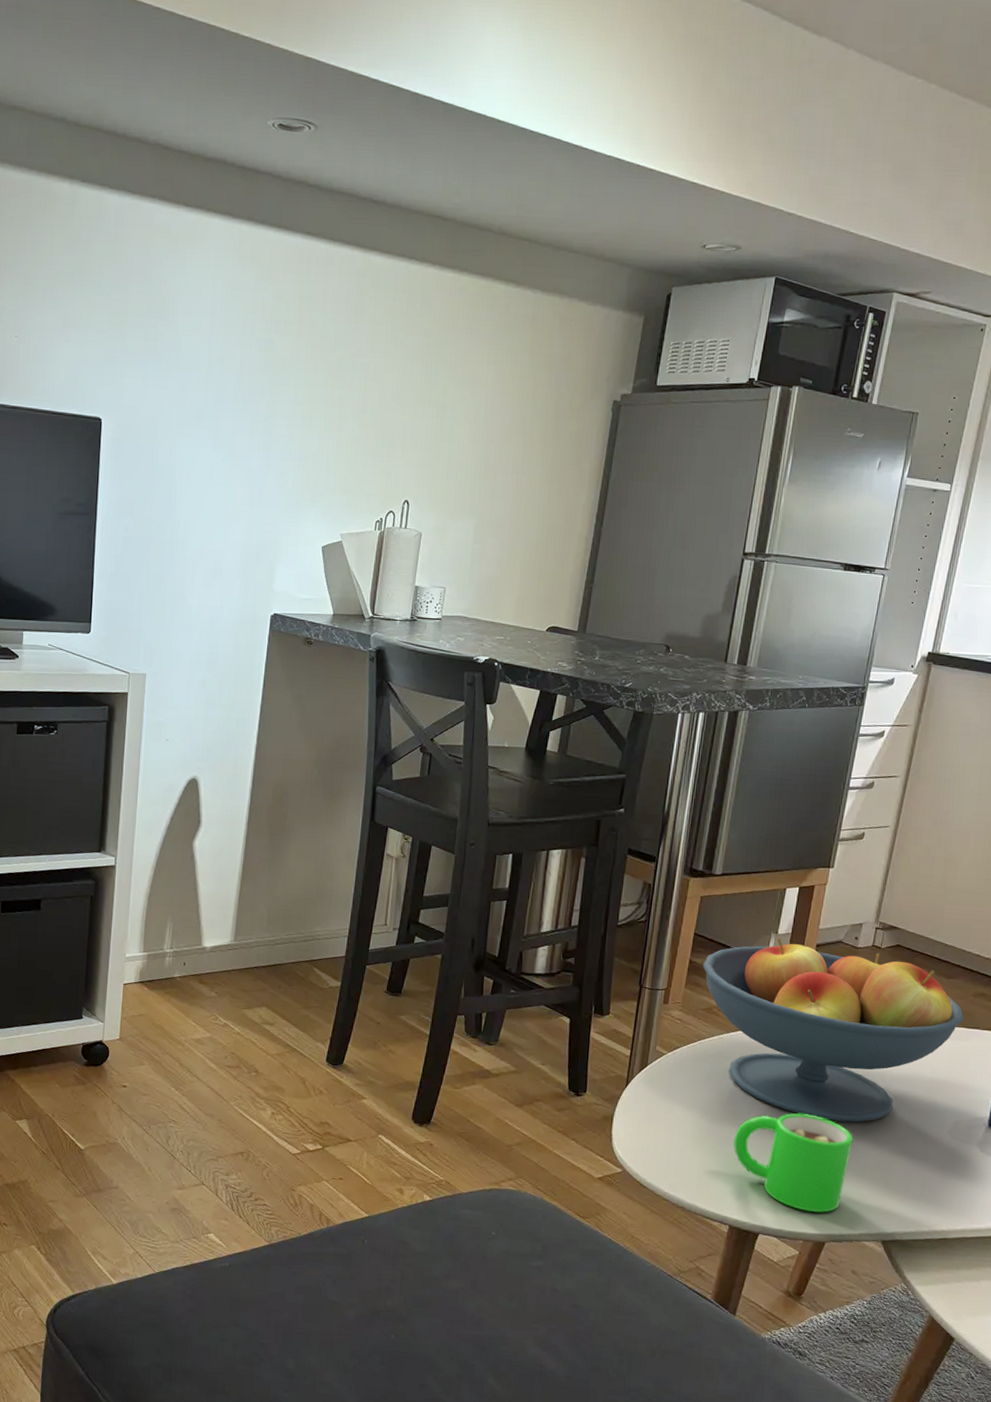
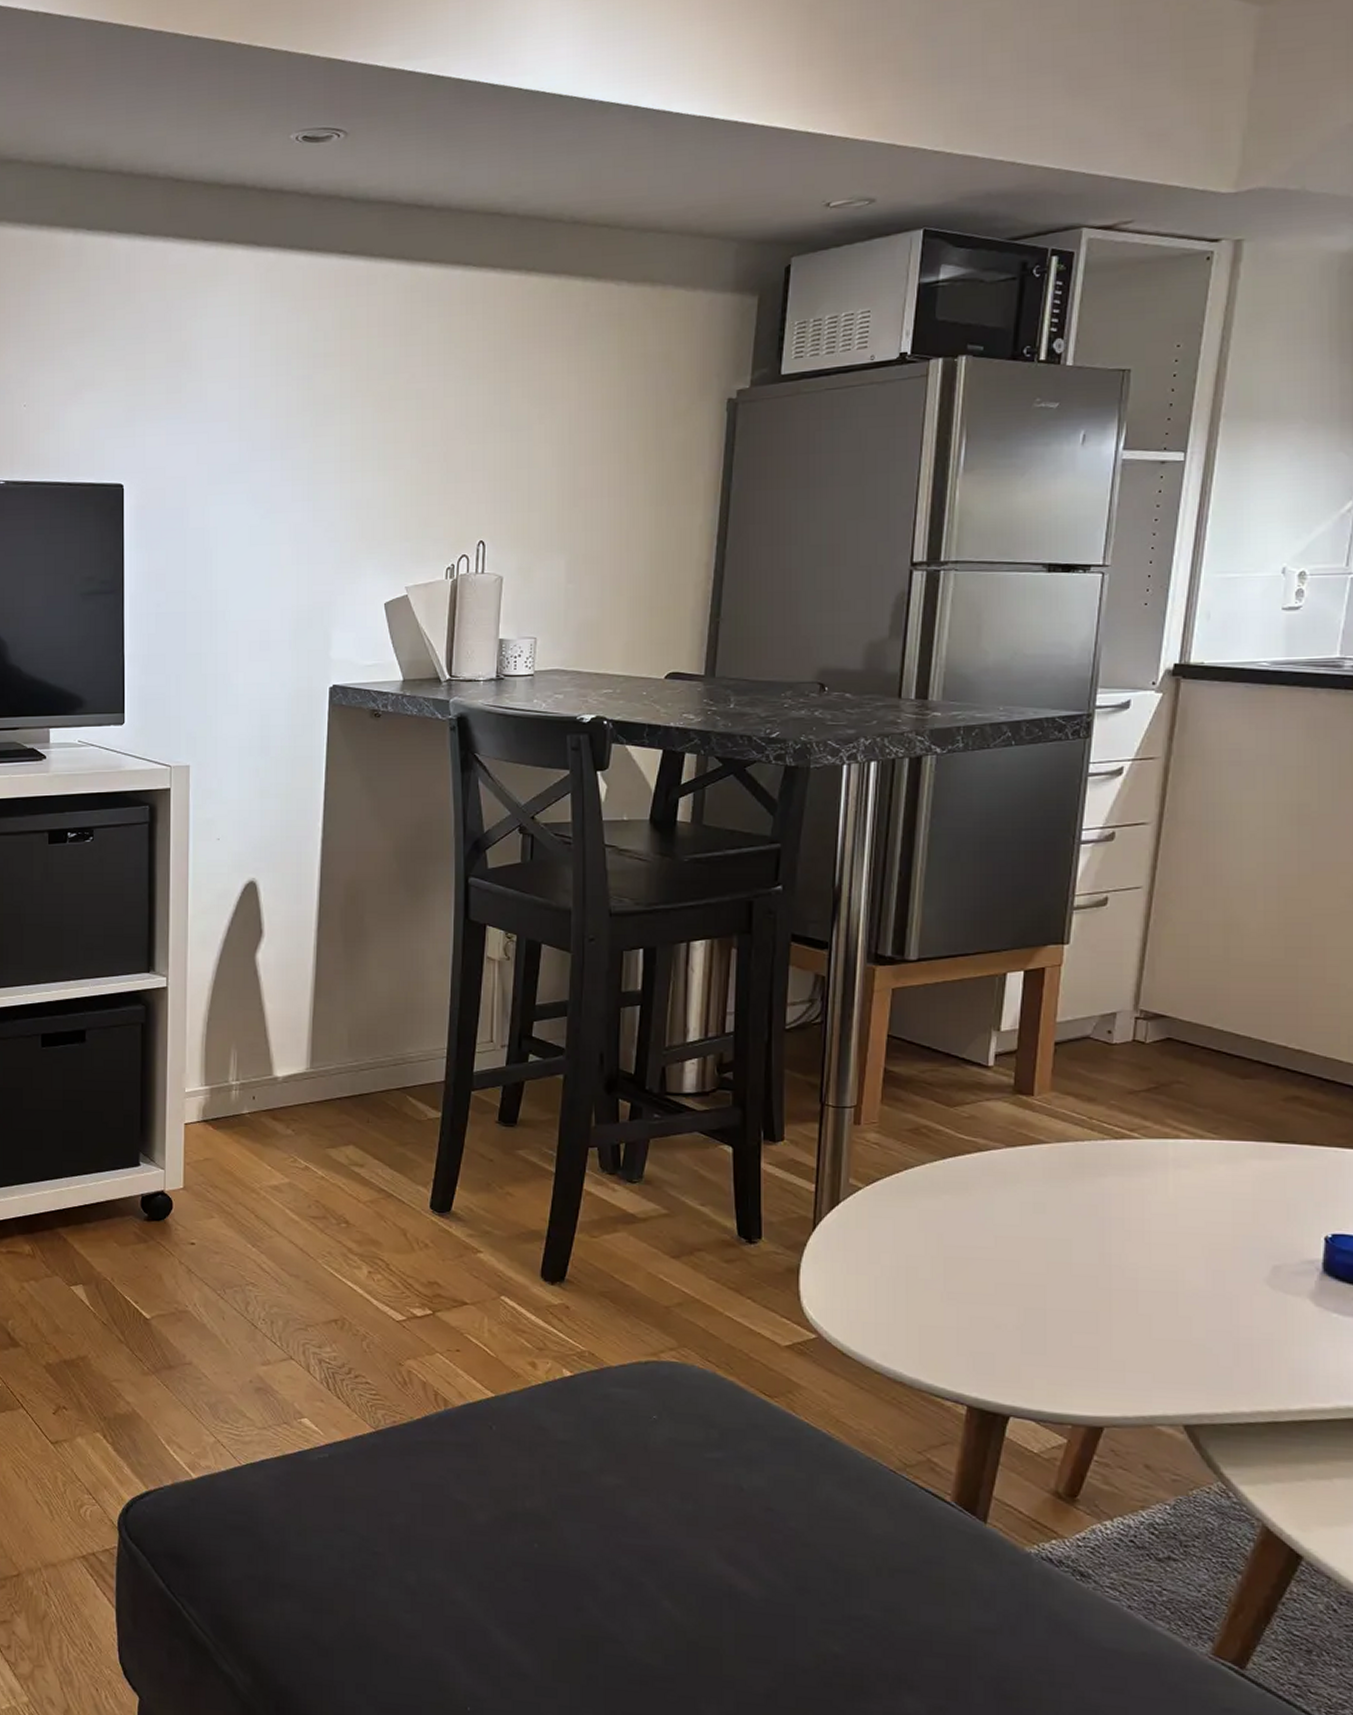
fruit bowl: present [703,937,964,1123] -> none [903,1035,1272,1270]
mug: present [733,1113,853,1213] -> none [964,1259,1130,1389]

